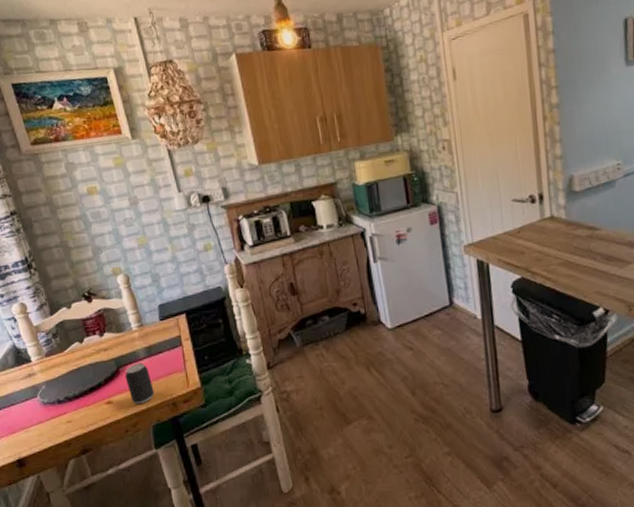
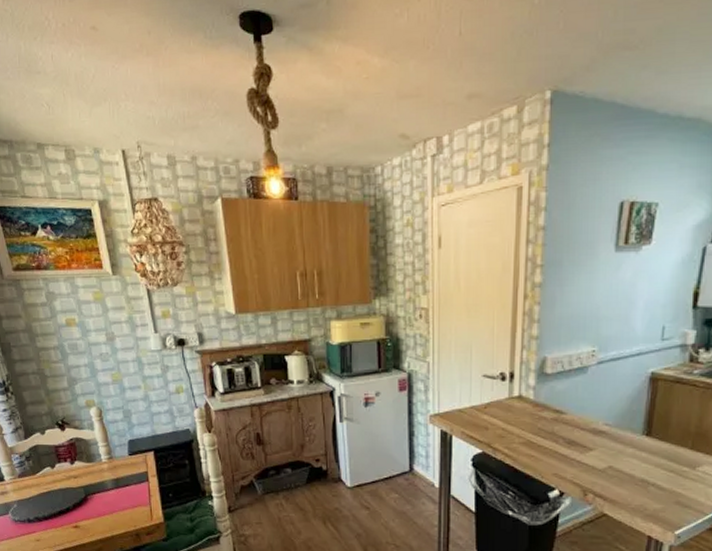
beverage can: present [125,363,155,405] -> none [92,493,119,532]

